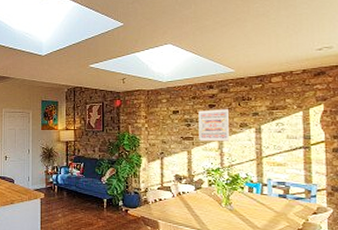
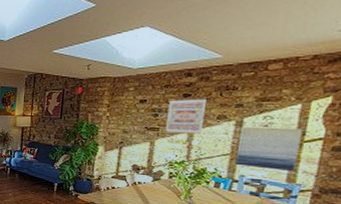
wall art: none [261,133,309,173] -> present [236,127,303,172]

